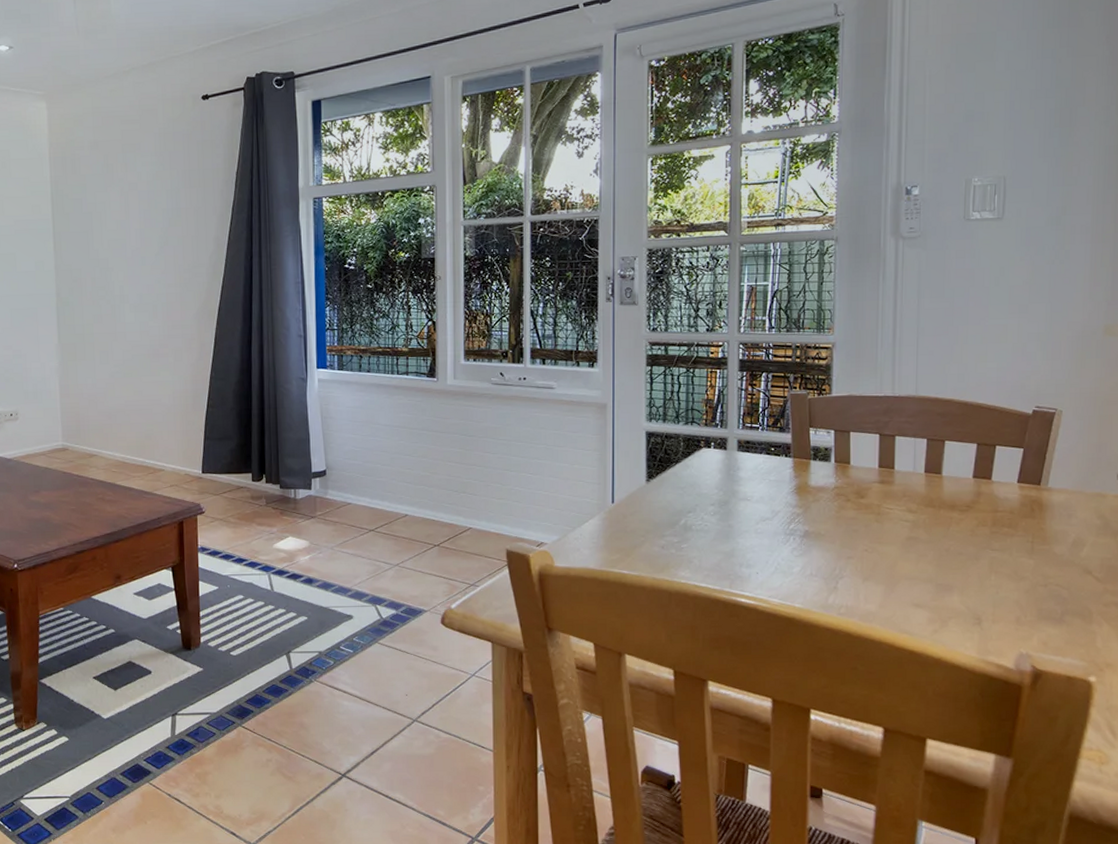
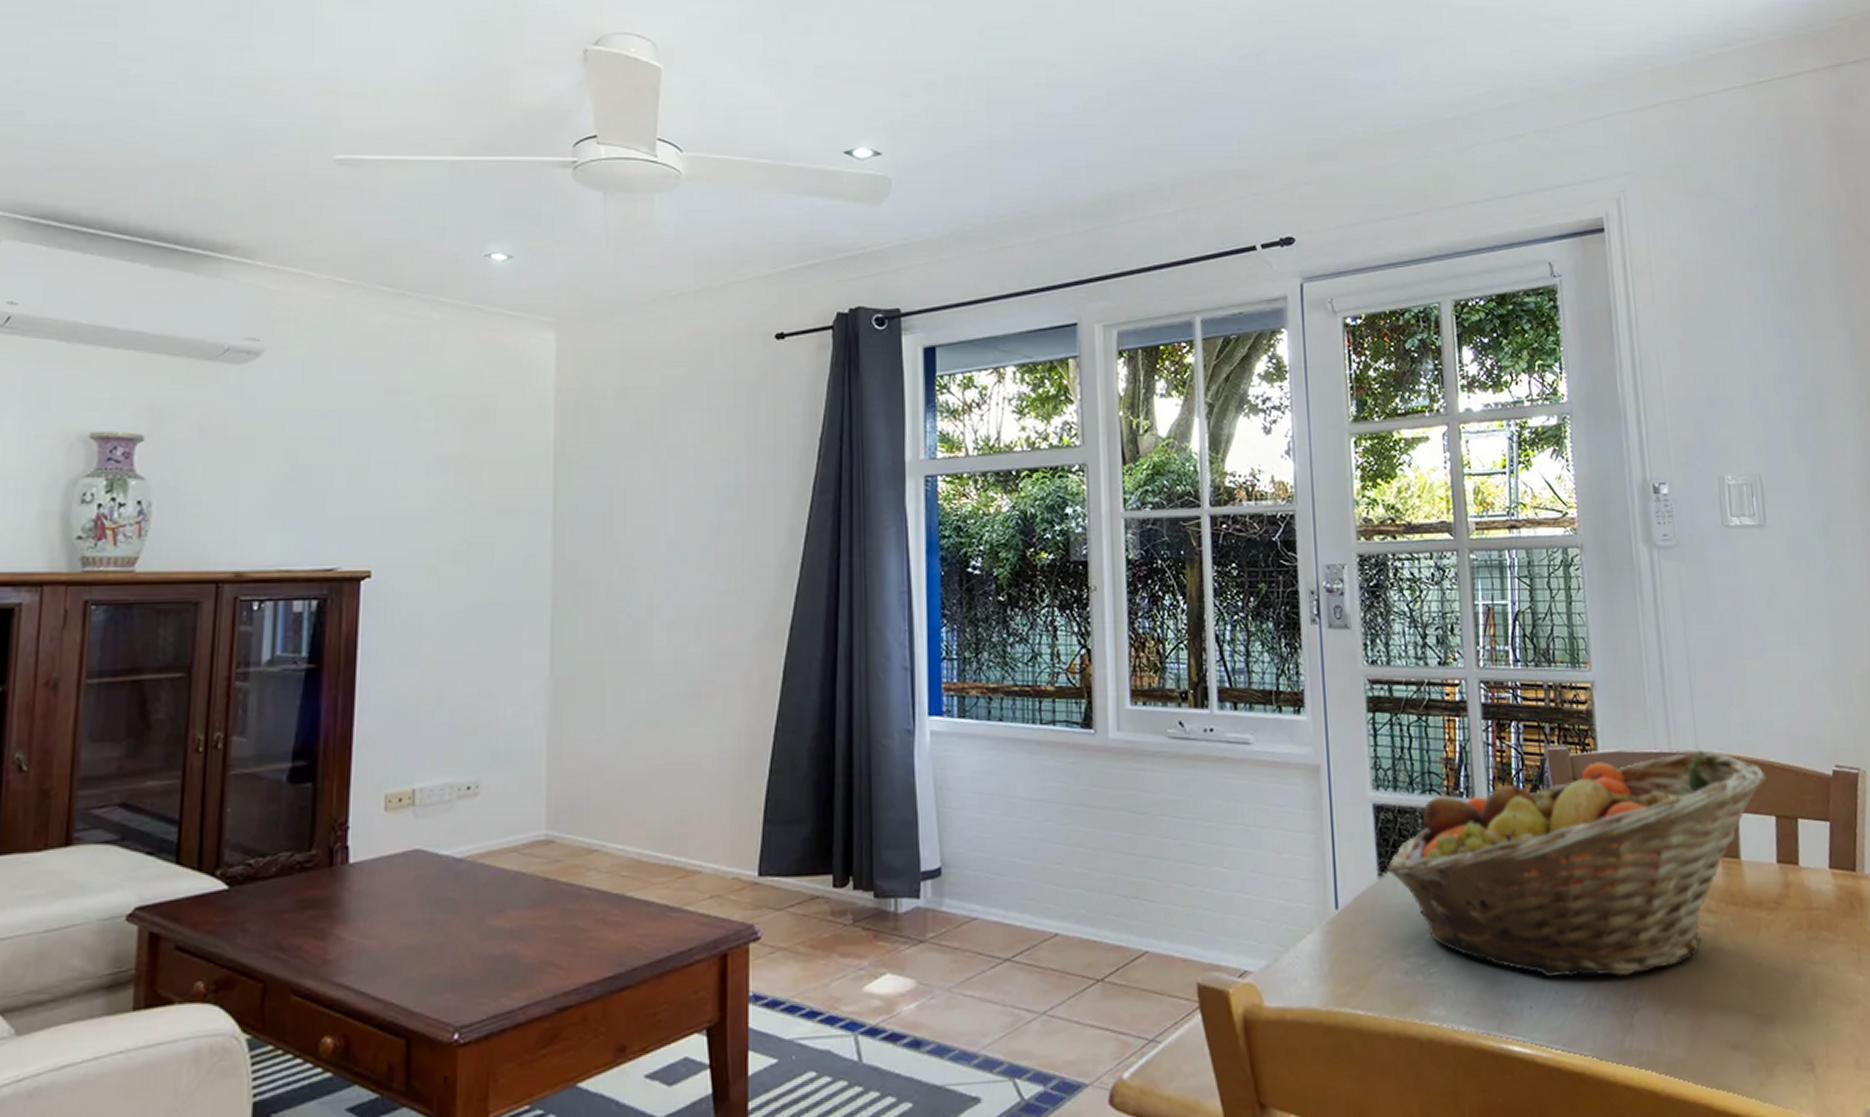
fruit basket: none [653,395,975,555] -> present [1386,750,1768,977]

